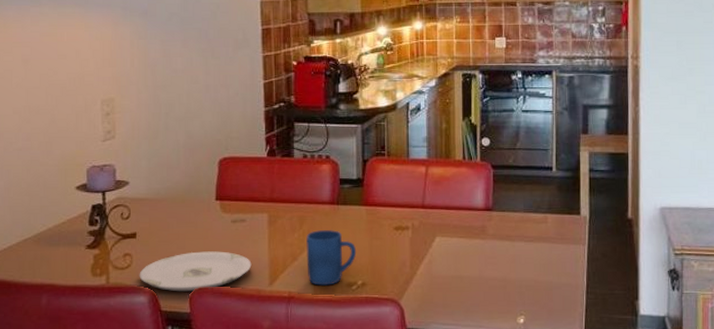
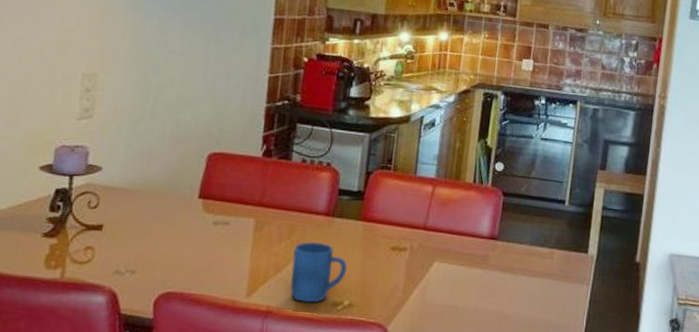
plate: present [139,251,252,292] -> none [100,252,230,296]

